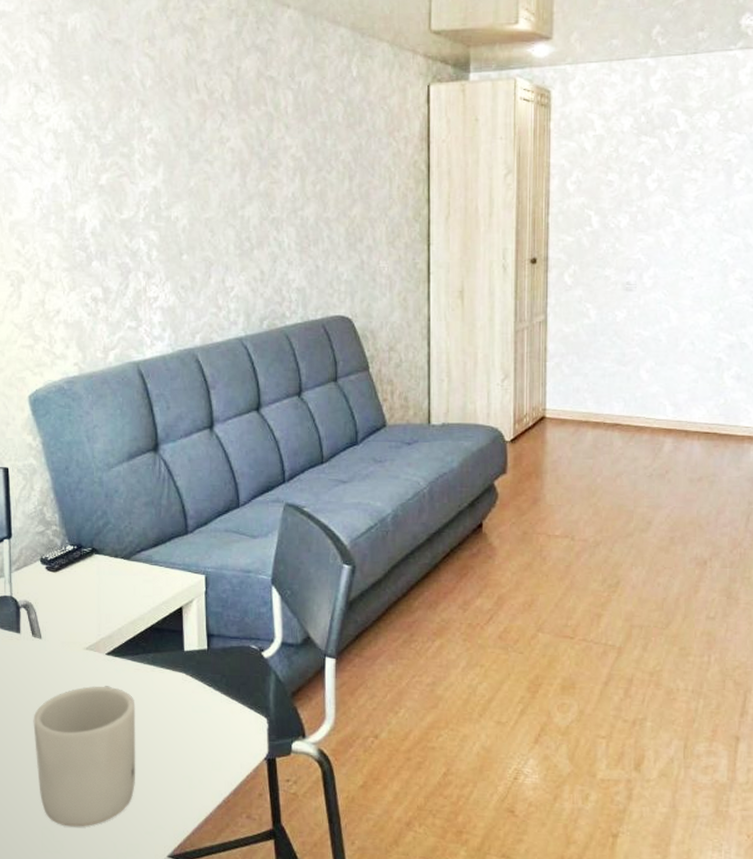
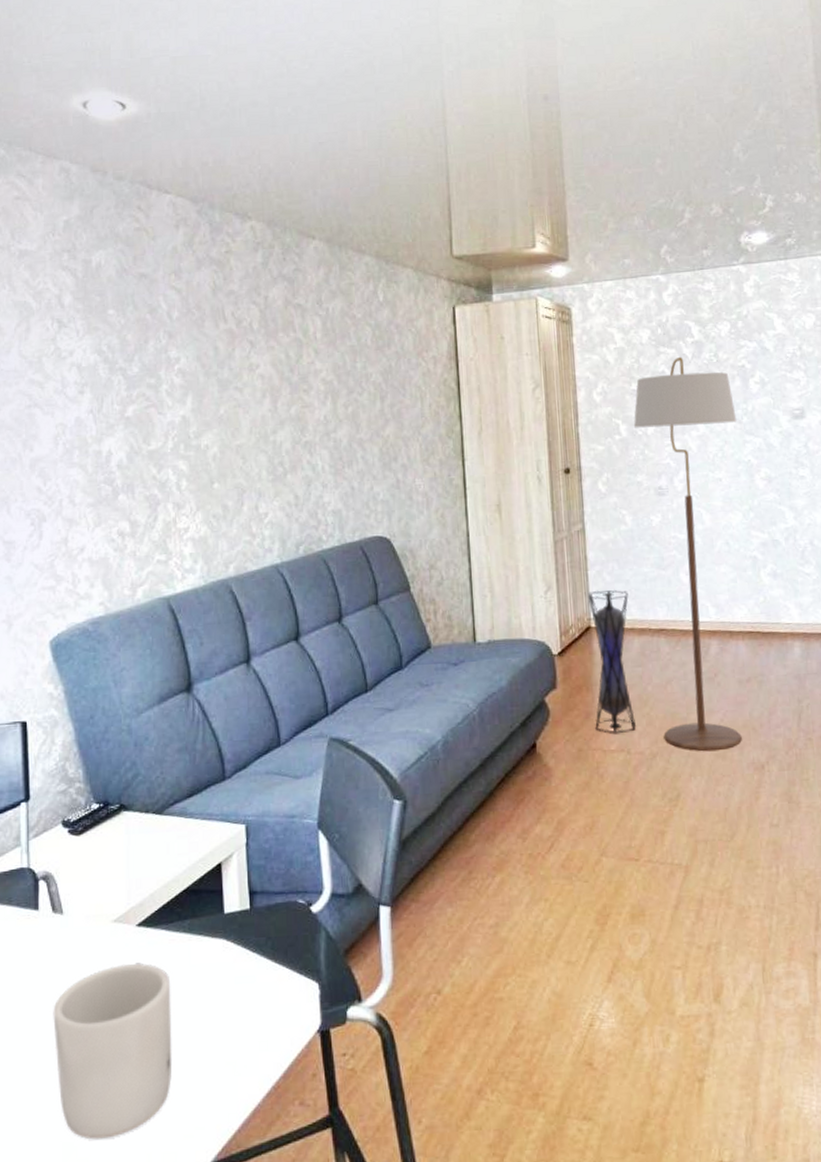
lantern: none [542,381,586,521] -> present [588,589,637,735]
floor lamp: none [606,147,716,544] -> present [633,356,742,752]

